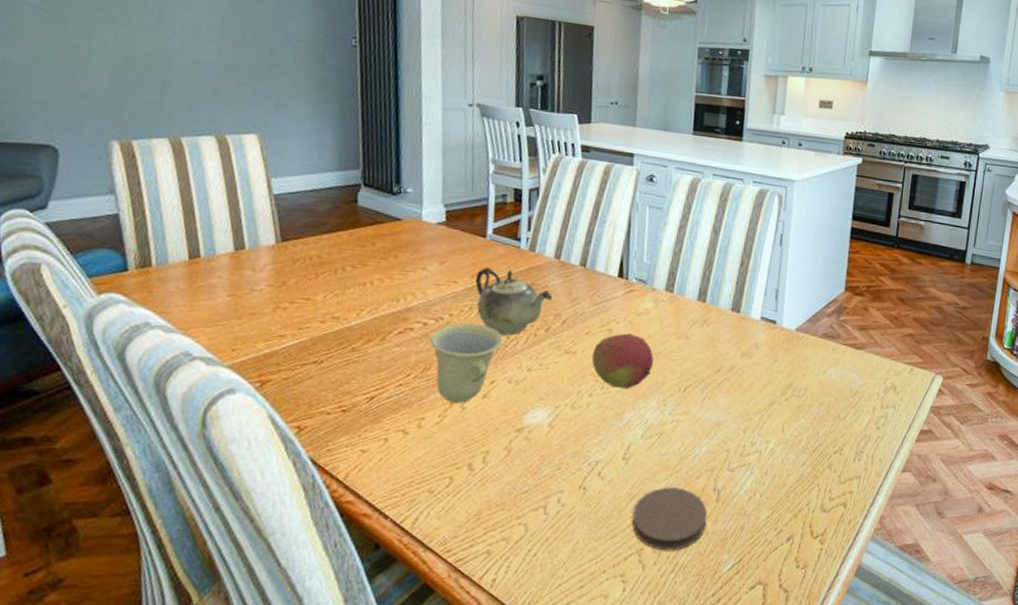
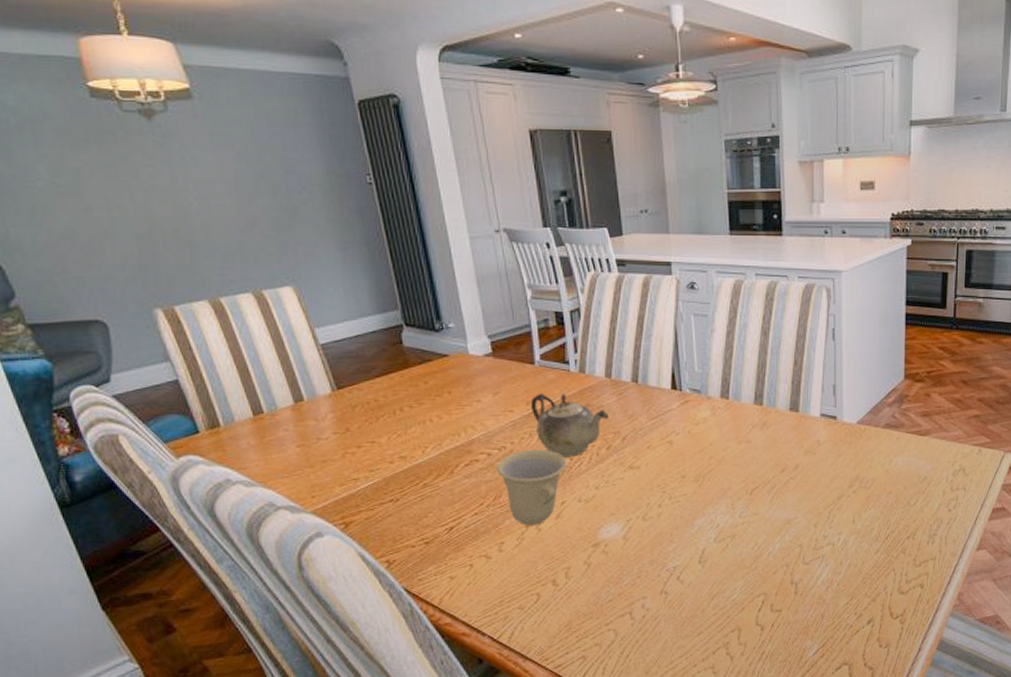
fruit: present [592,333,654,389] -> none [656,443,718,497]
coaster: present [631,487,707,551] -> none [714,584,788,642]

